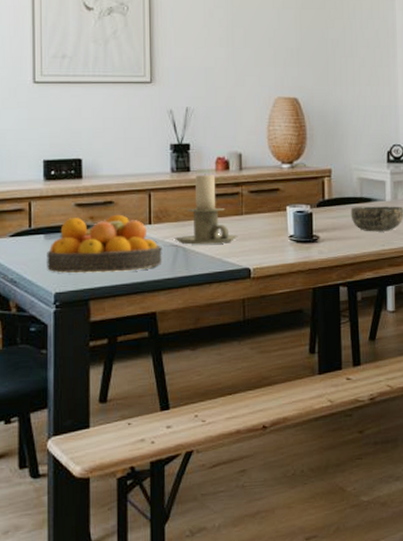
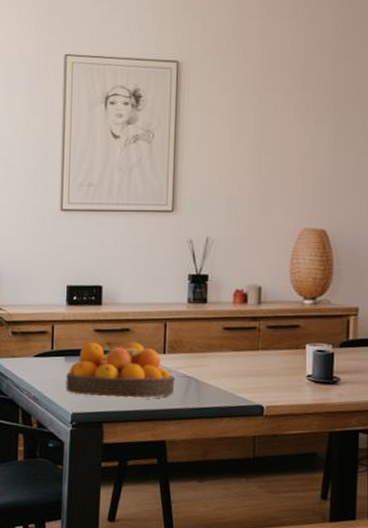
candle holder: present [174,174,238,245] -> none [187,306,253,378]

